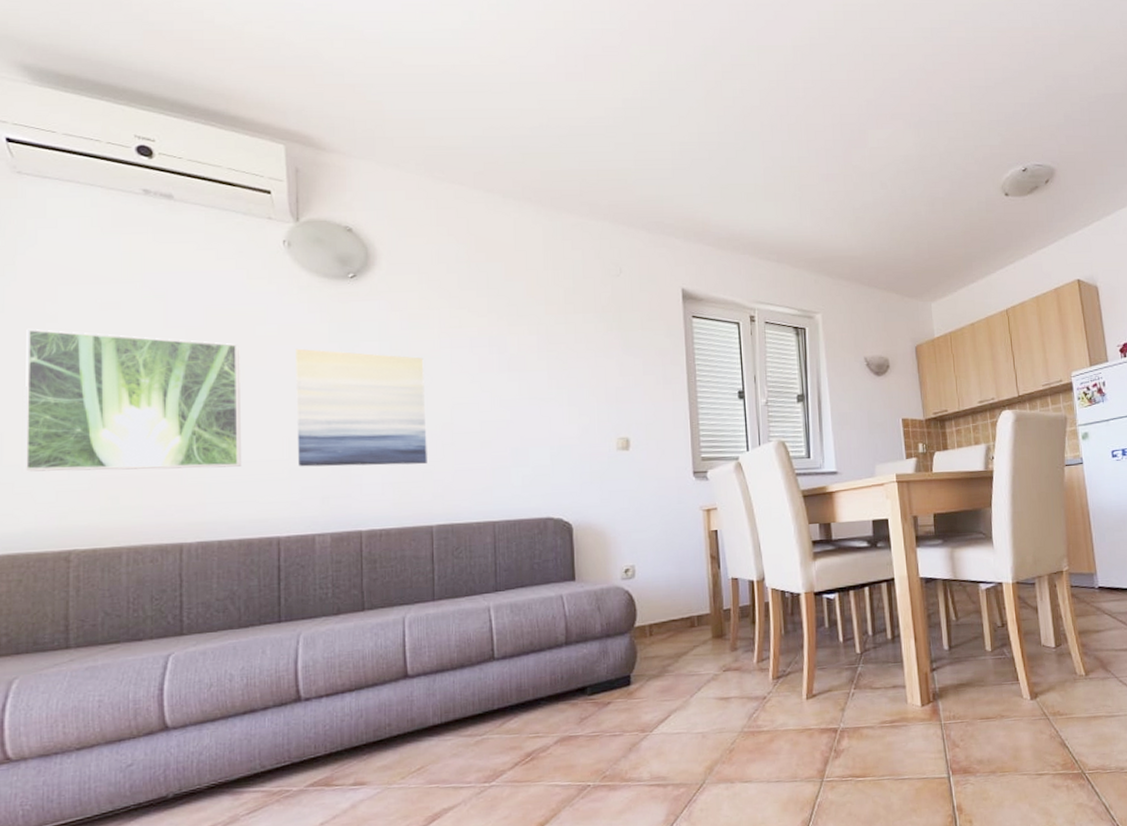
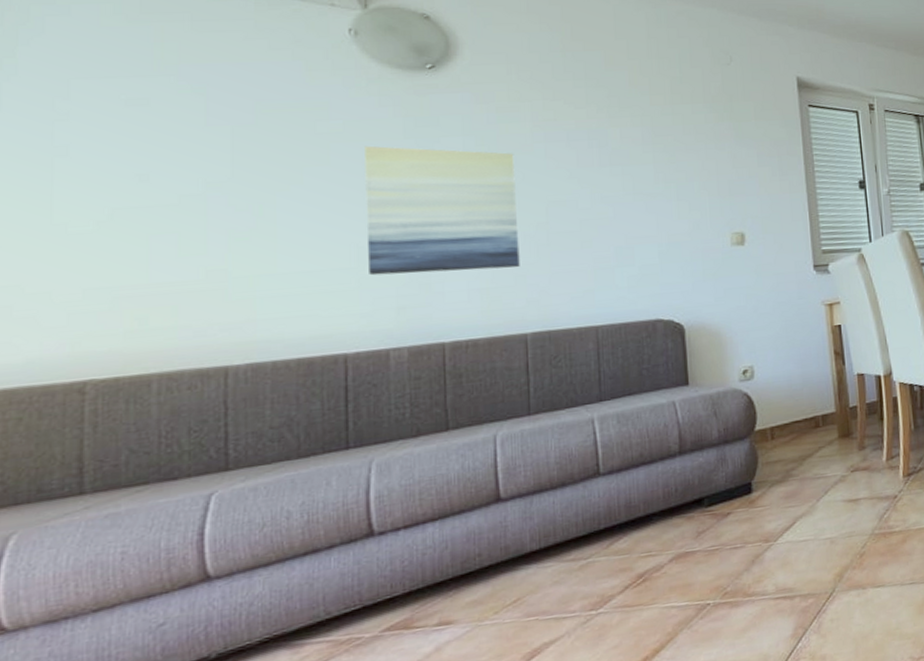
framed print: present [25,328,241,472] -> none [27,128,300,293]

